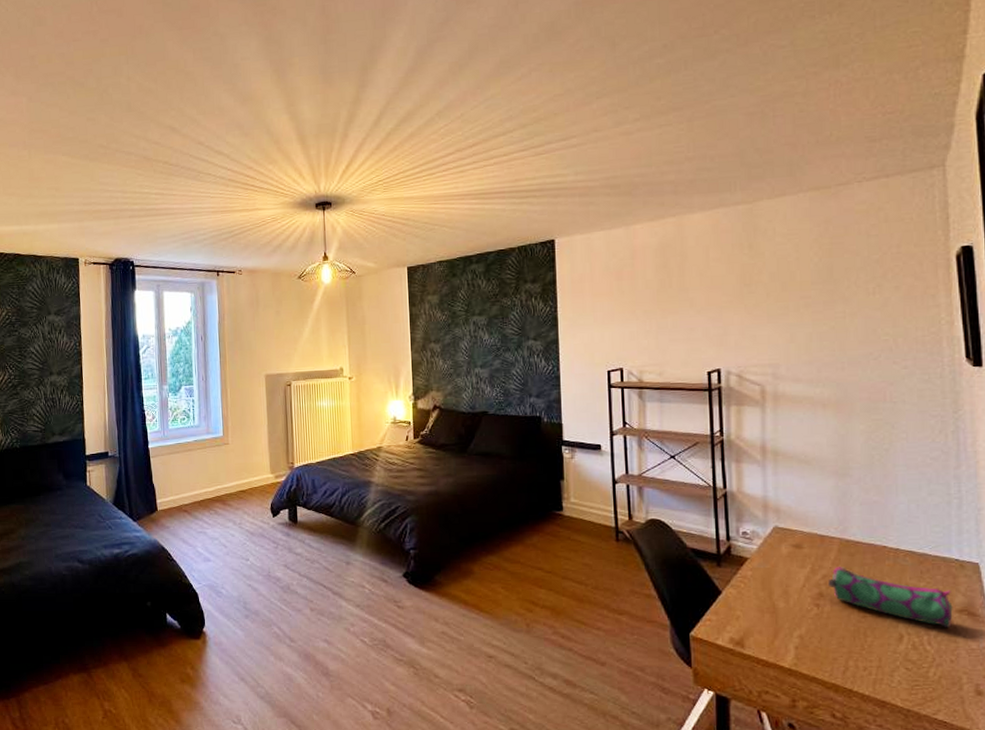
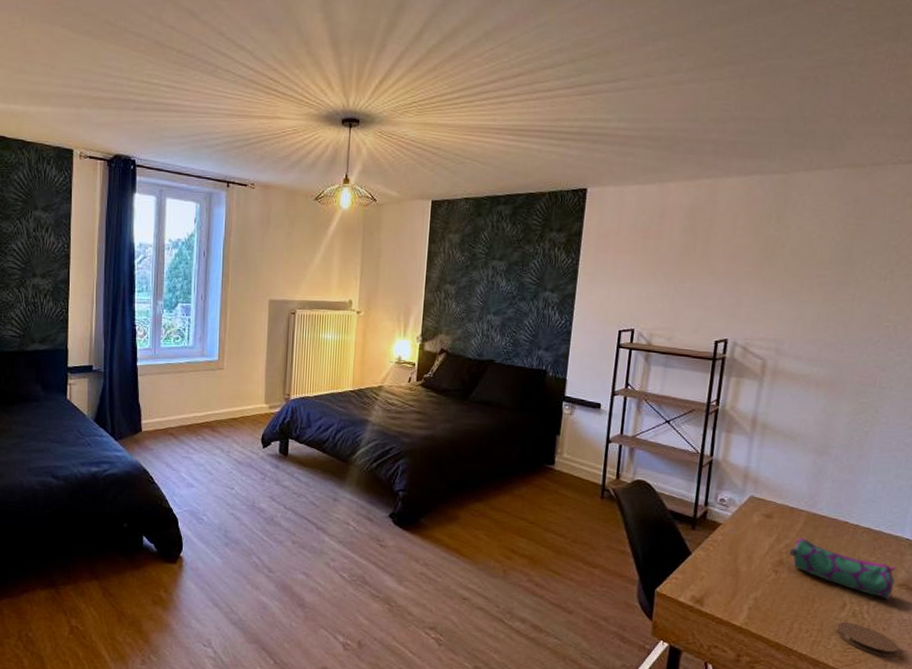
coaster: none [898,656,975,692] -> present [836,622,899,657]

